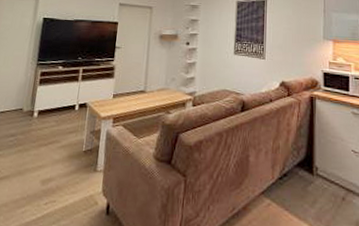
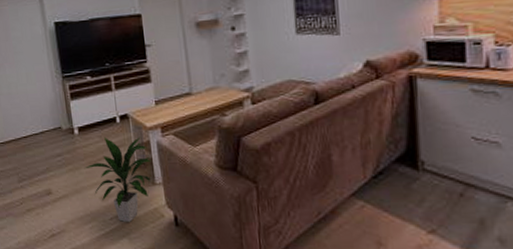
indoor plant: none [33,121,98,208] -> present [84,136,151,222]

